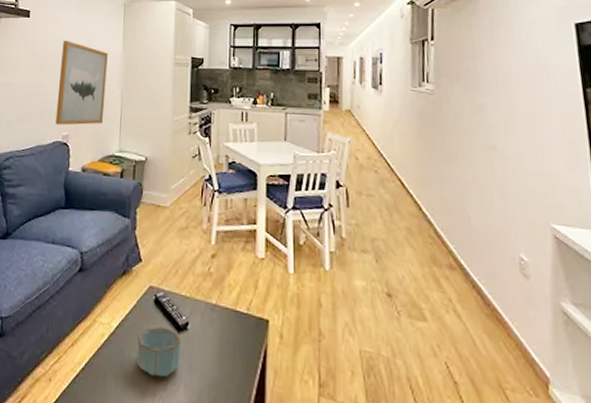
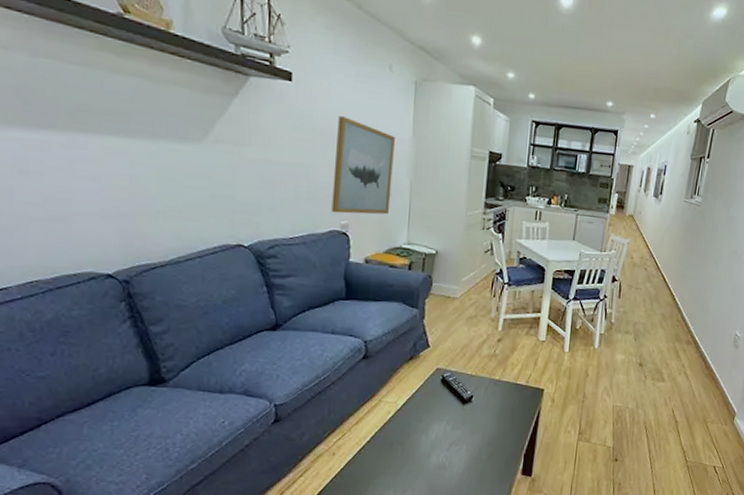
bowl: present [136,327,181,378] -> none [422,401,465,441]

